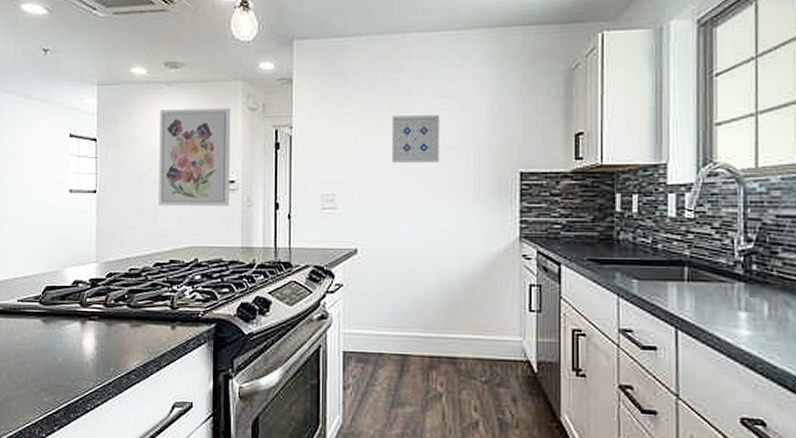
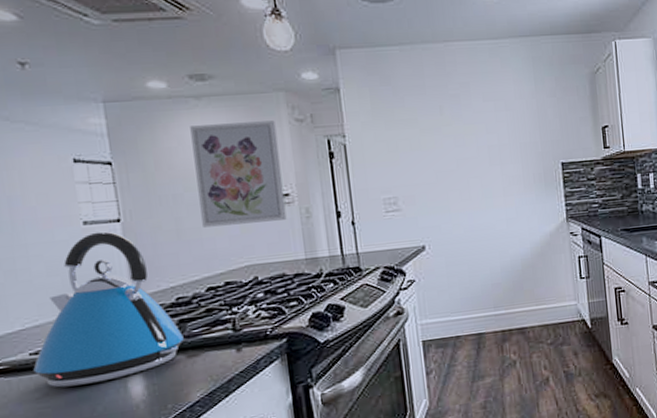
kettle: none [18,200,130,336] -> present [33,231,184,388]
wall art: present [391,115,440,163] -> none [443,117,491,163]

